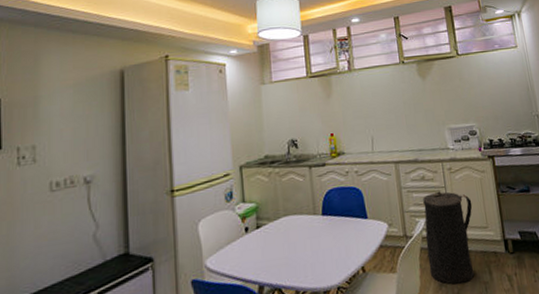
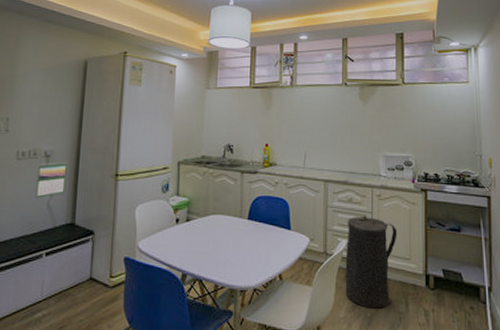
calendar: none [77,186,114,232] -> present [35,162,68,198]

